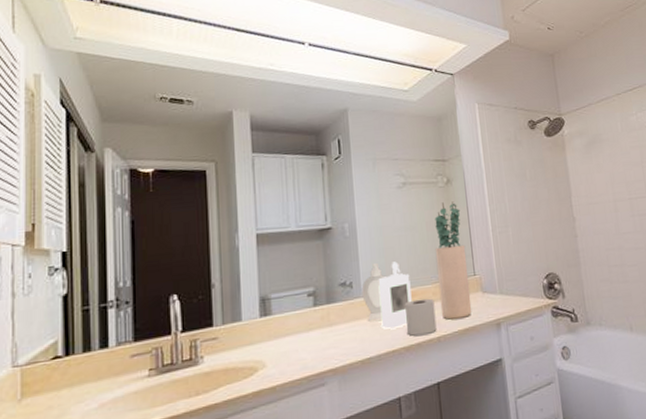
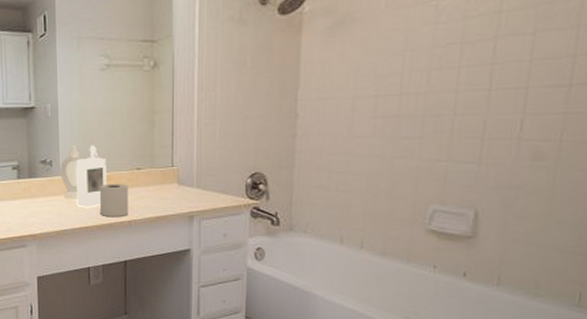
vase: present [434,201,472,320] -> none [134,87,166,206]

